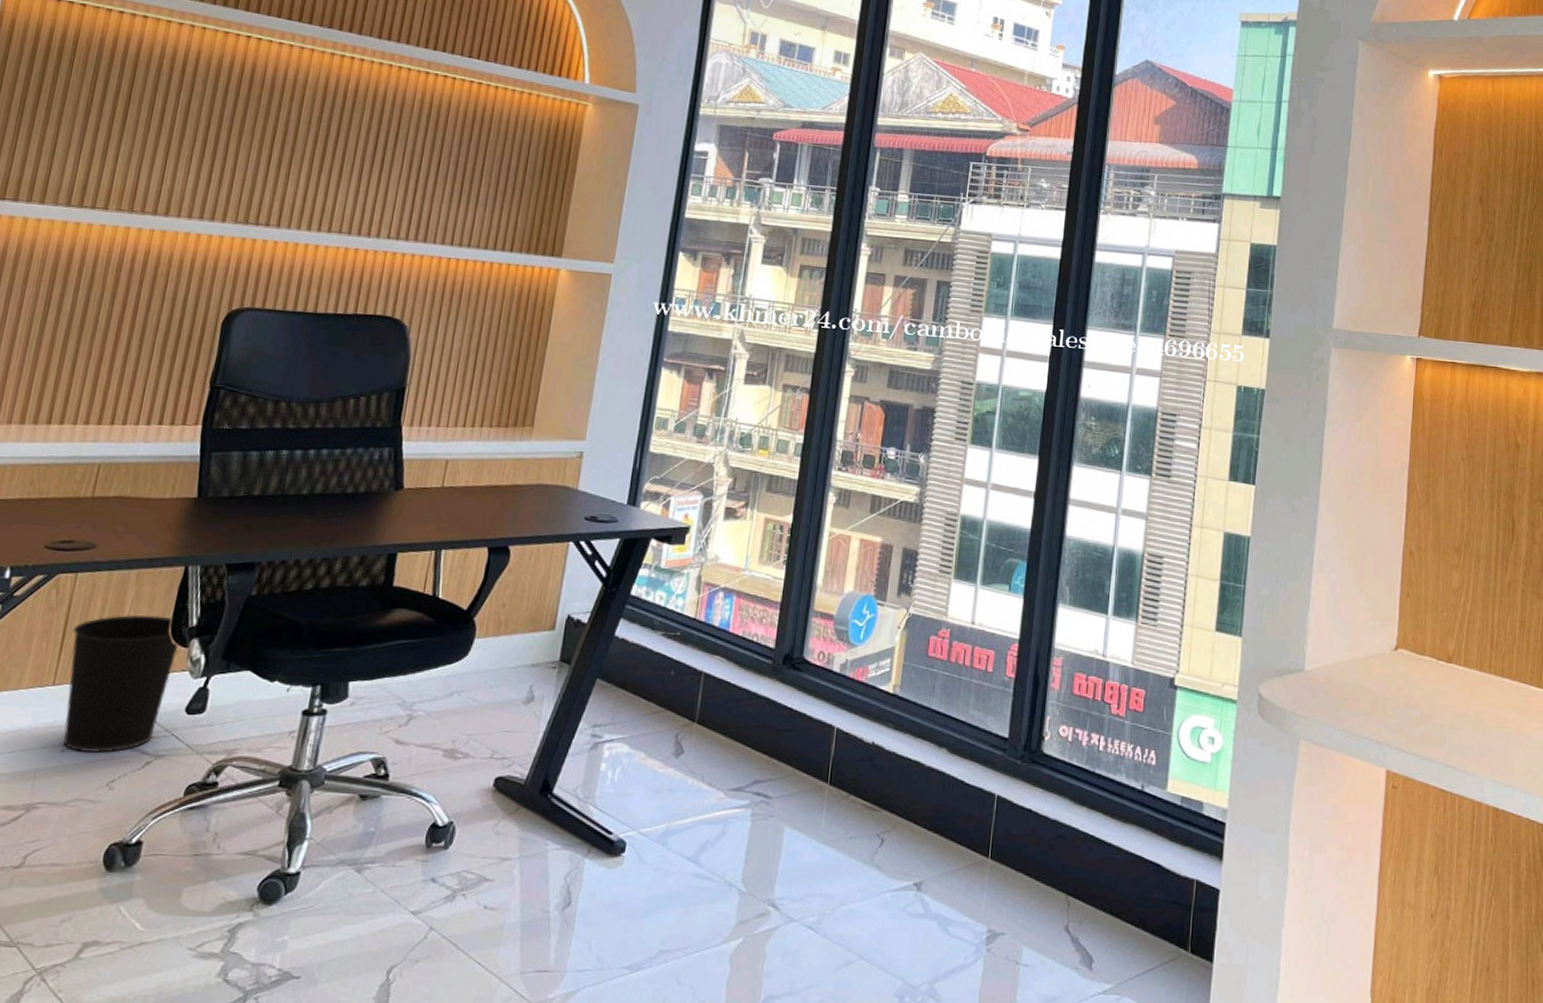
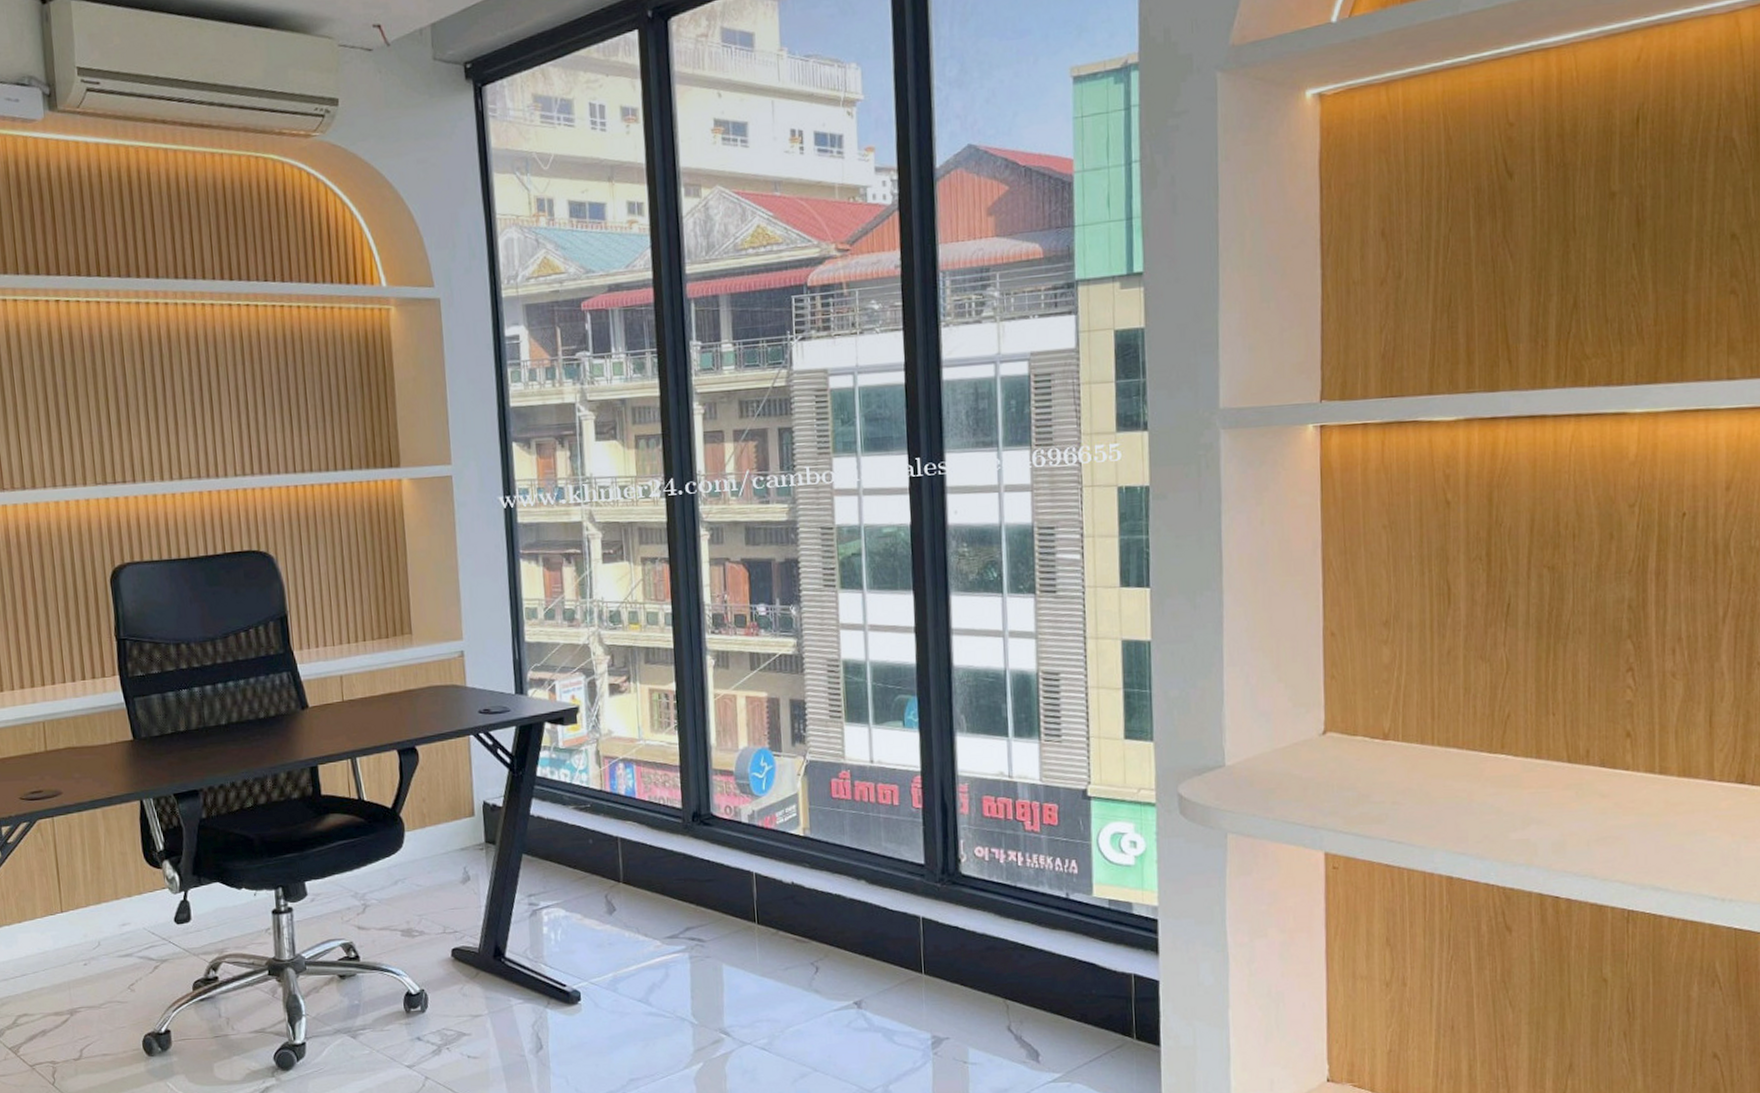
wastebasket: present [63,615,180,753] -> none [63,845,154,964]

